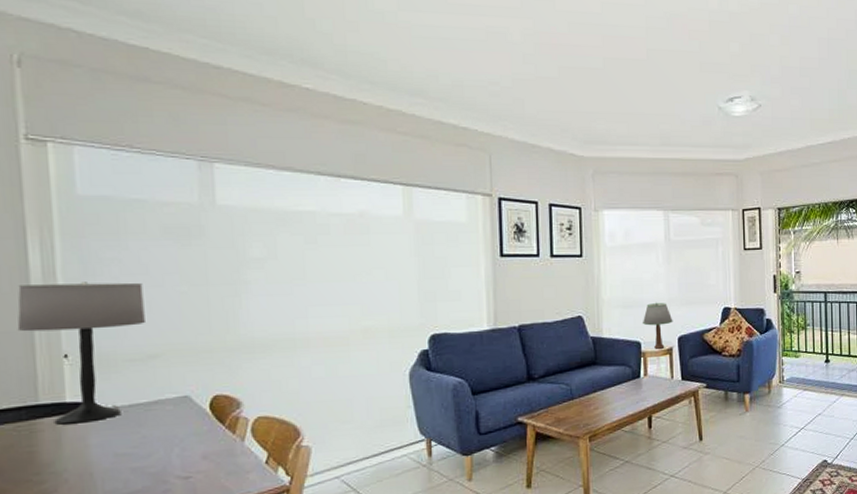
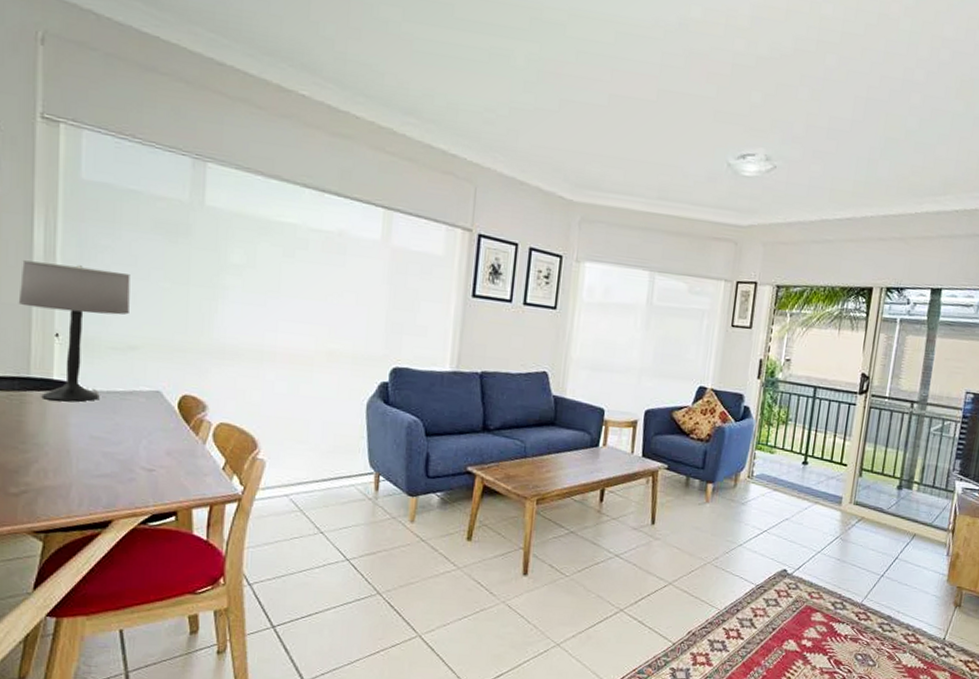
table lamp: present [642,302,673,349] -> none [609,369,643,420]

